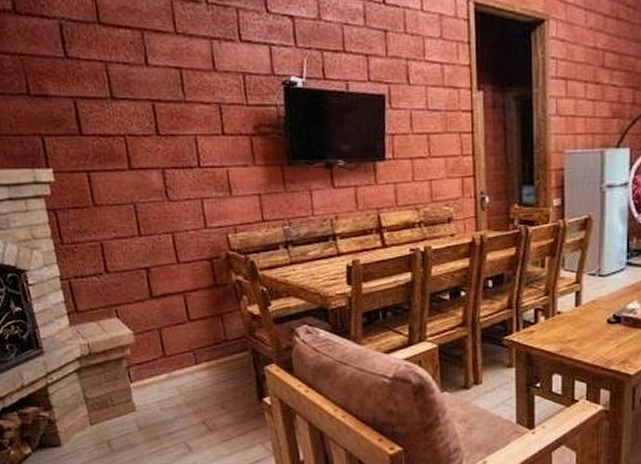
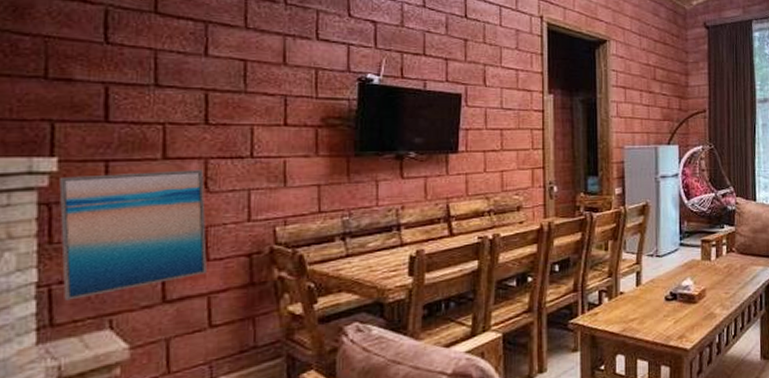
wall art: none [57,179,179,292] -> present [59,169,207,301]

